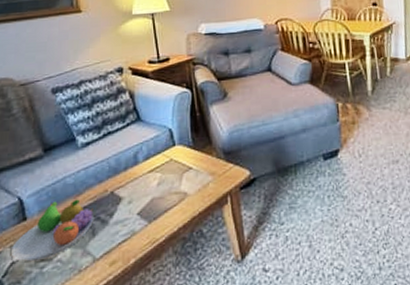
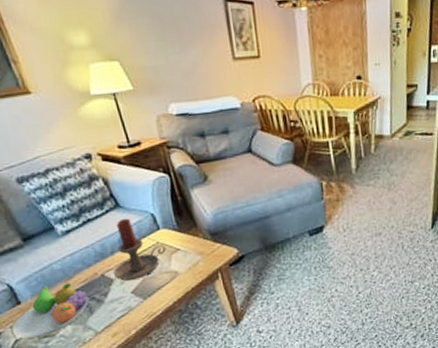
candle holder: none [124,132,178,200] -> present [113,218,166,281]

